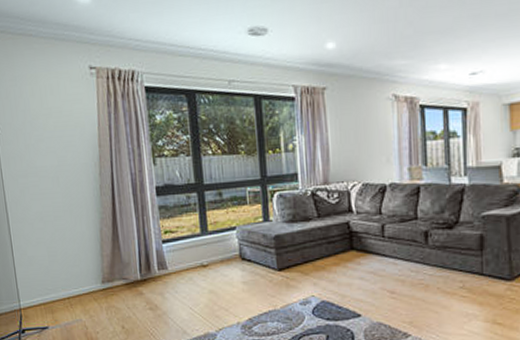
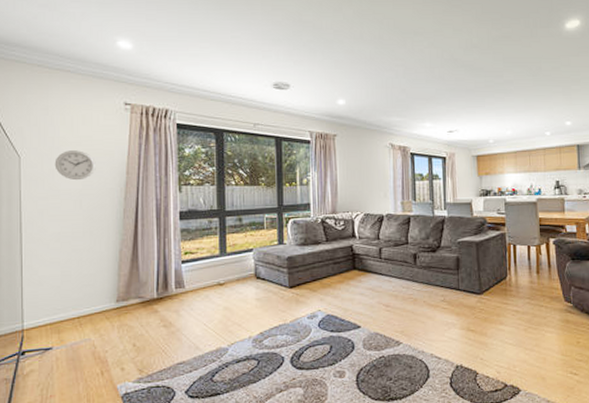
wall clock: none [29,123,69,156] -> present [54,150,96,181]

